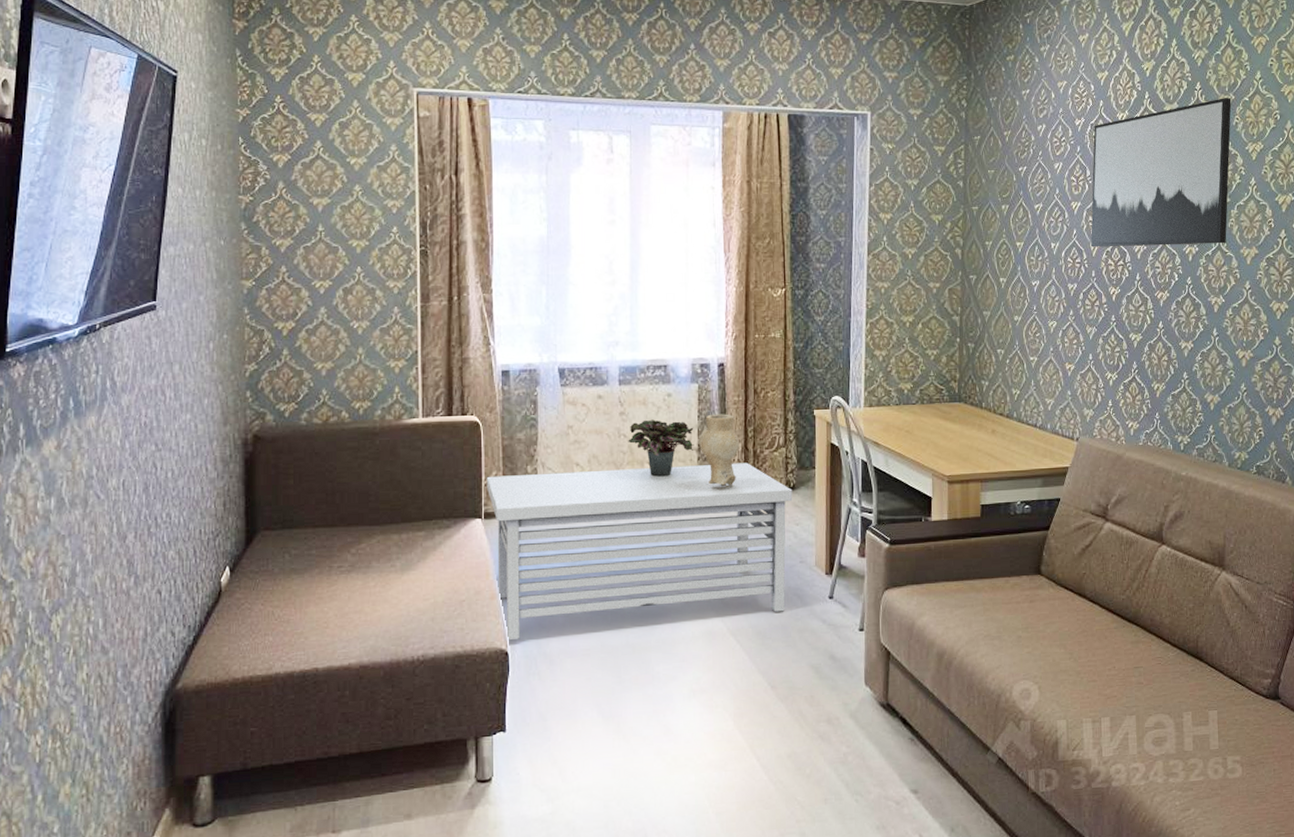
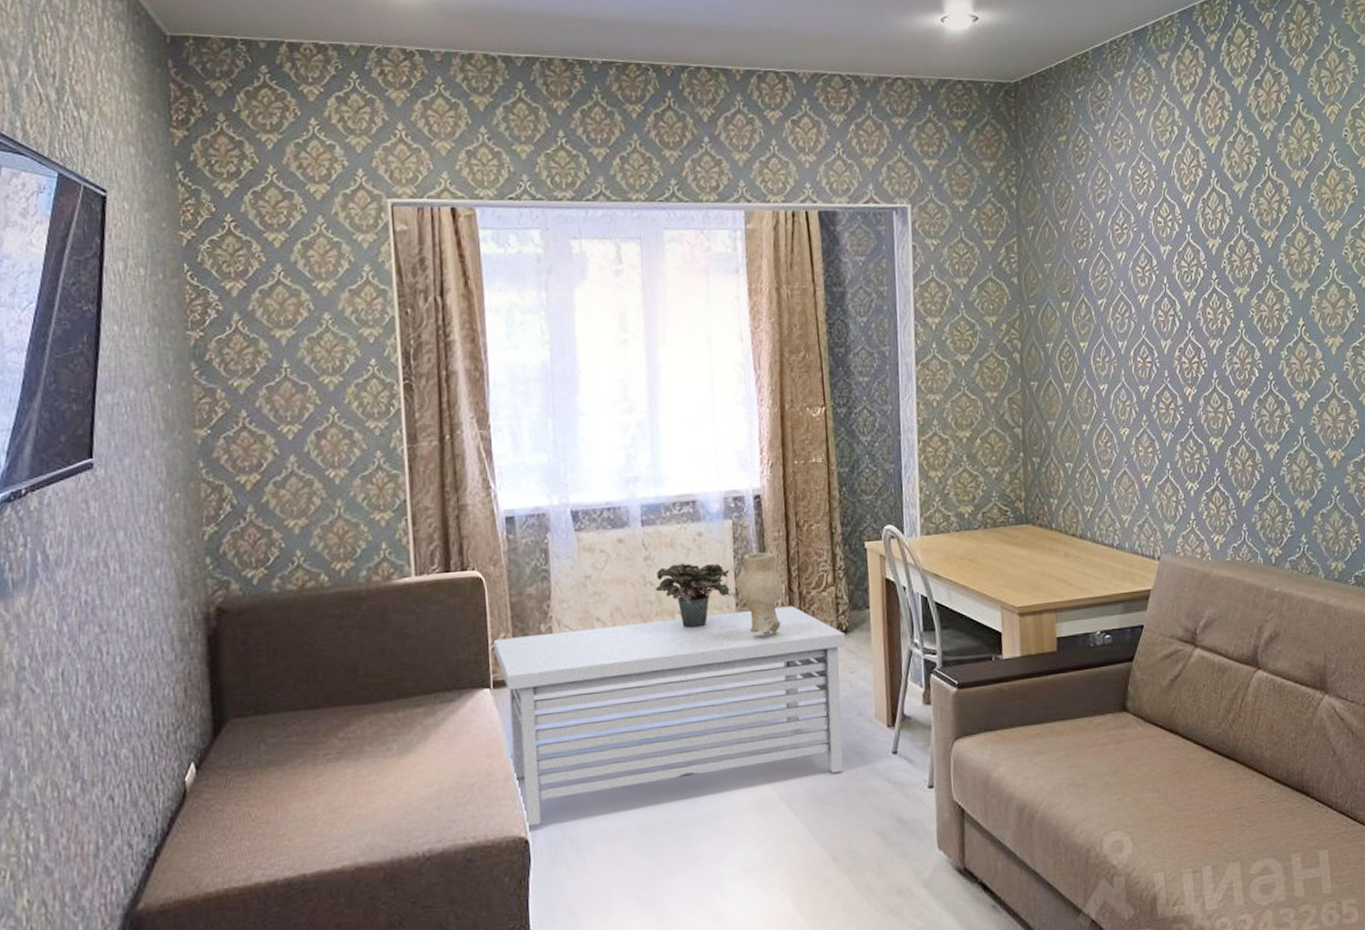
wall art: present [1091,98,1232,247] -> none [1158,173,1309,344]

